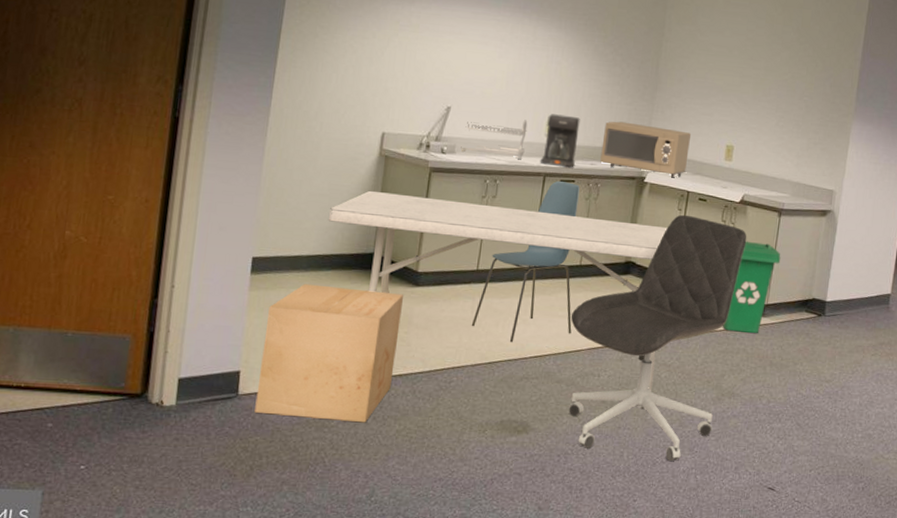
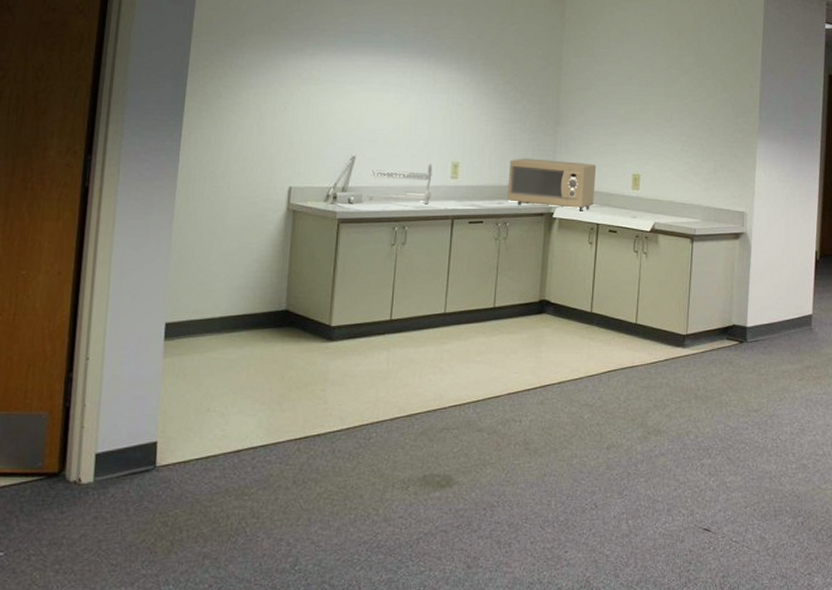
cardboard box: present [254,284,403,423] -> none [173,347,318,488]
folding table: present [328,190,668,391] -> none [239,246,580,434]
dining chair: present [471,181,580,343] -> none [387,223,490,393]
coffee maker: present [540,114,580,168] -> none [447,156,485,209]
office chair: present [567,214,747,461] -> none [488,248,661,507]
recycling bin: present [723,241,781,333] -> none [643,270,697,365]

